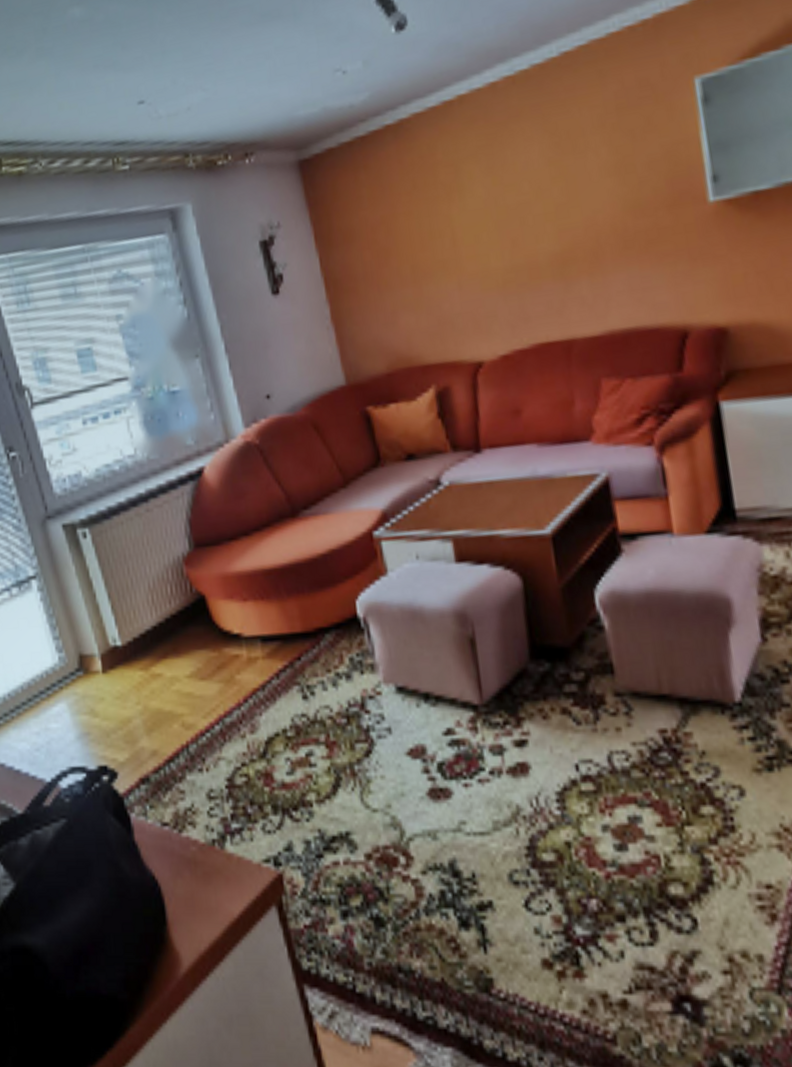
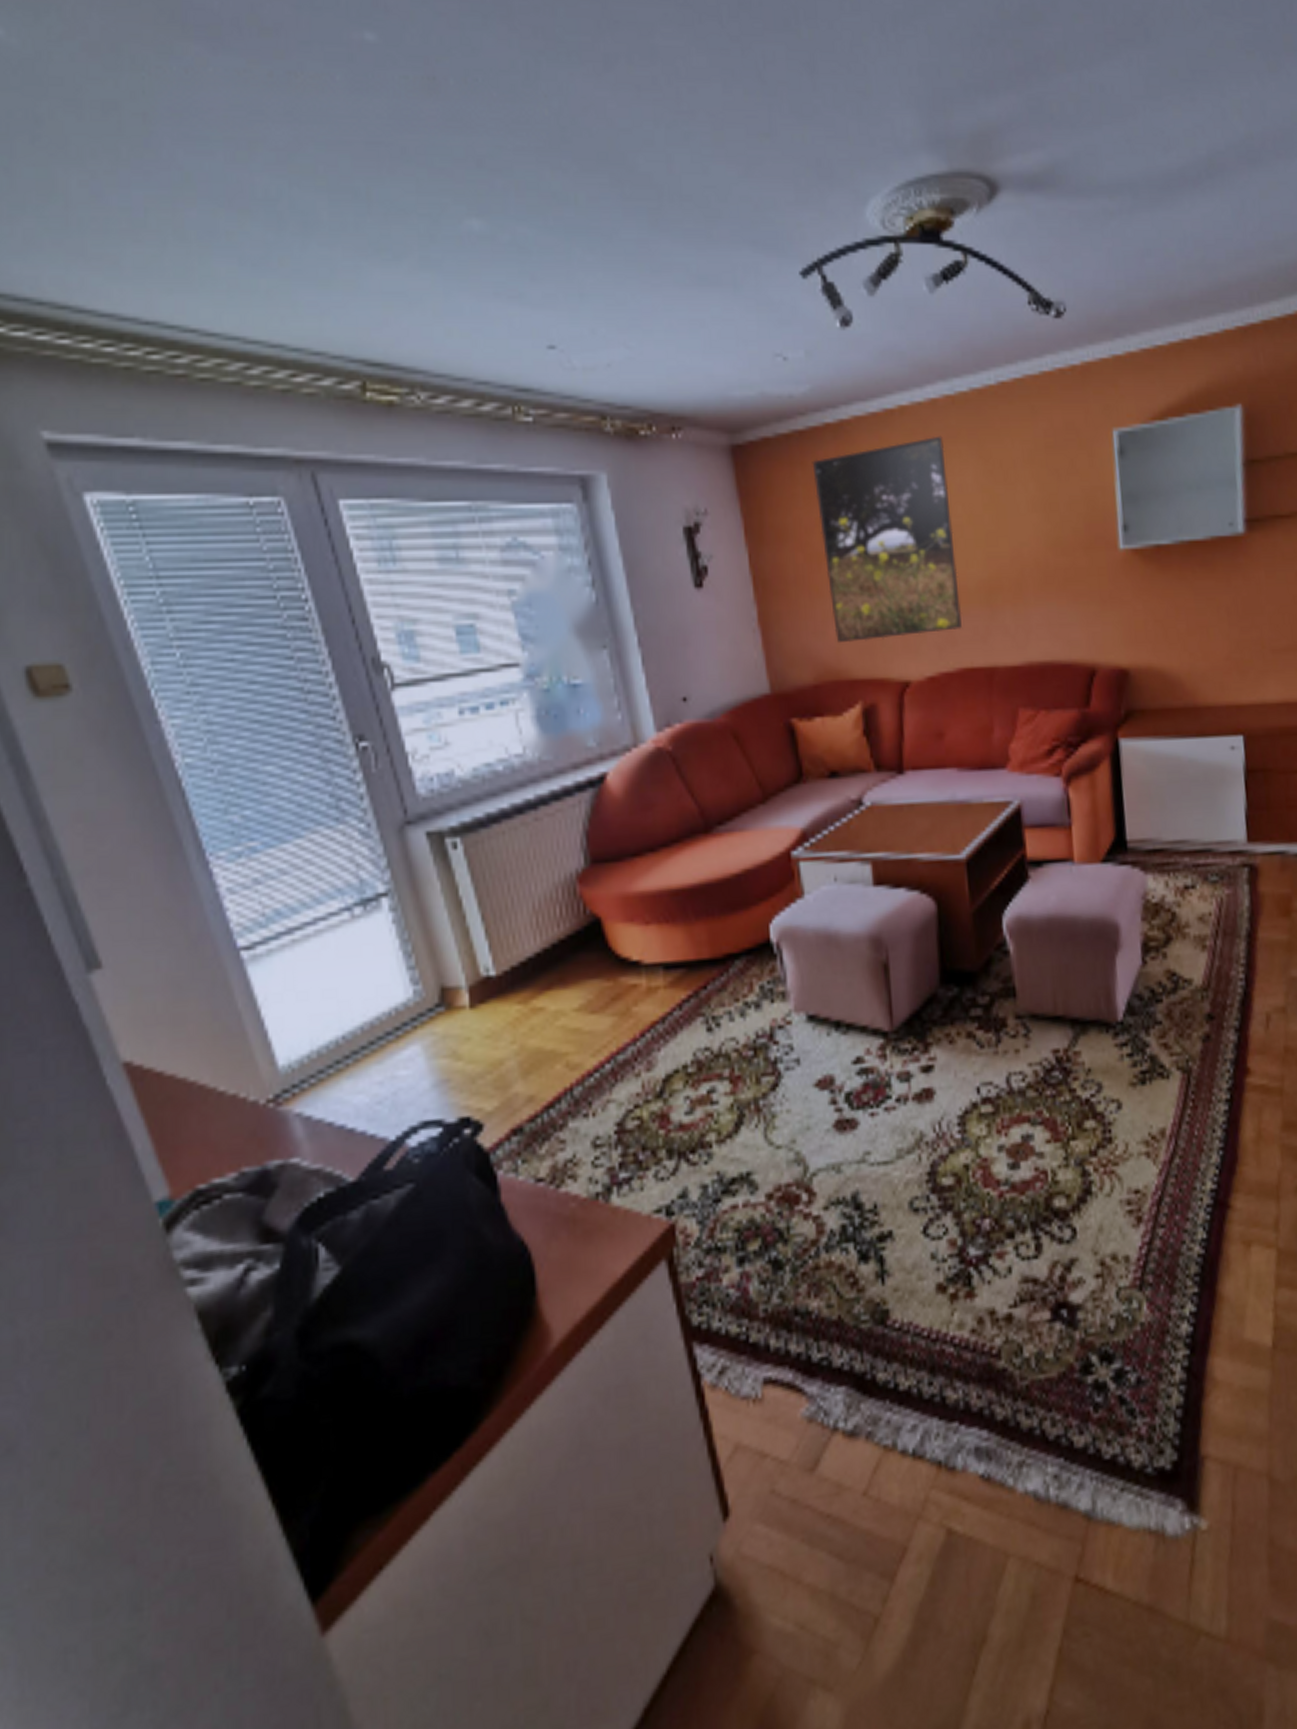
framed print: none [374,117,535,332] -> present [812,436,962,644]

